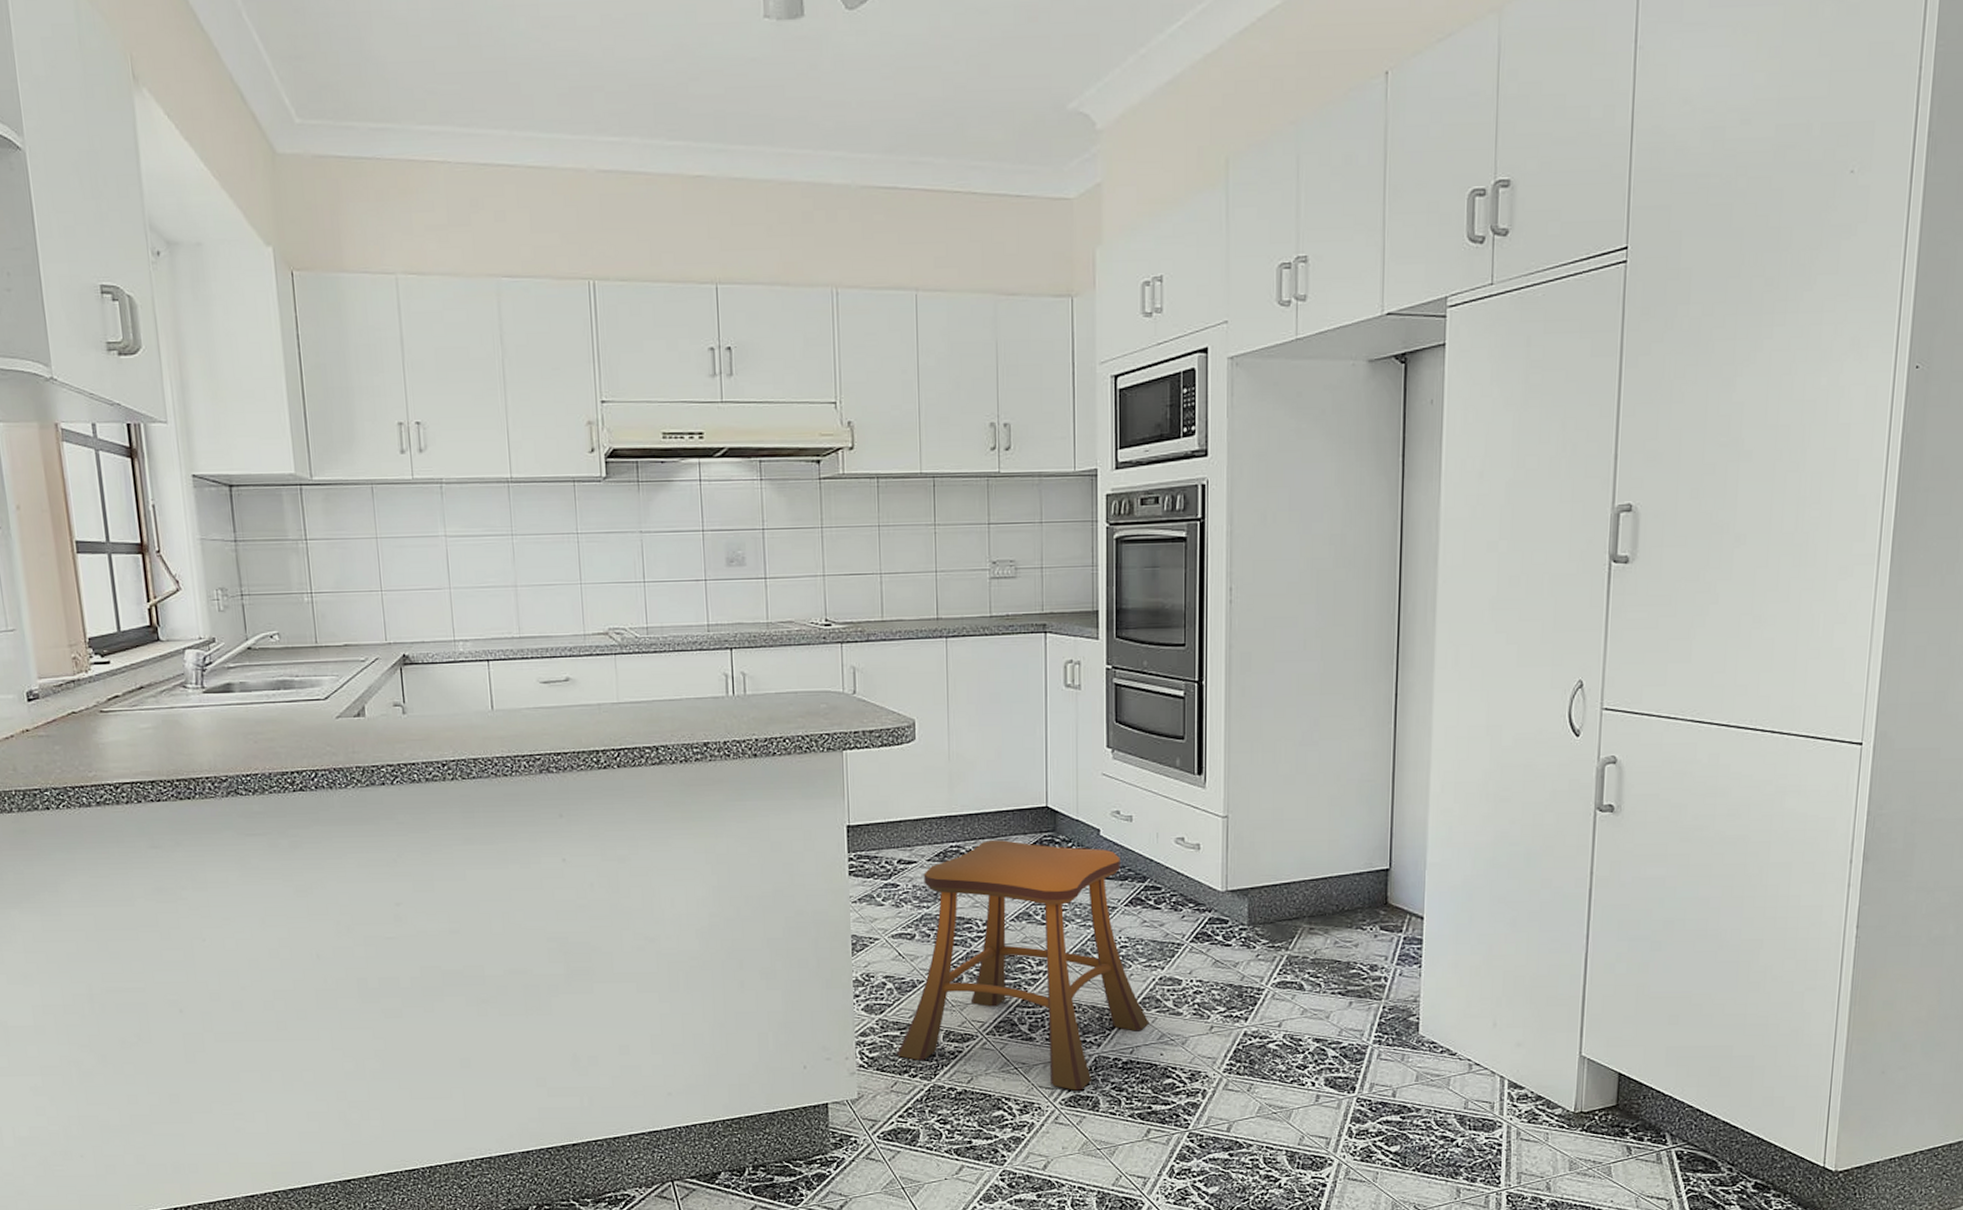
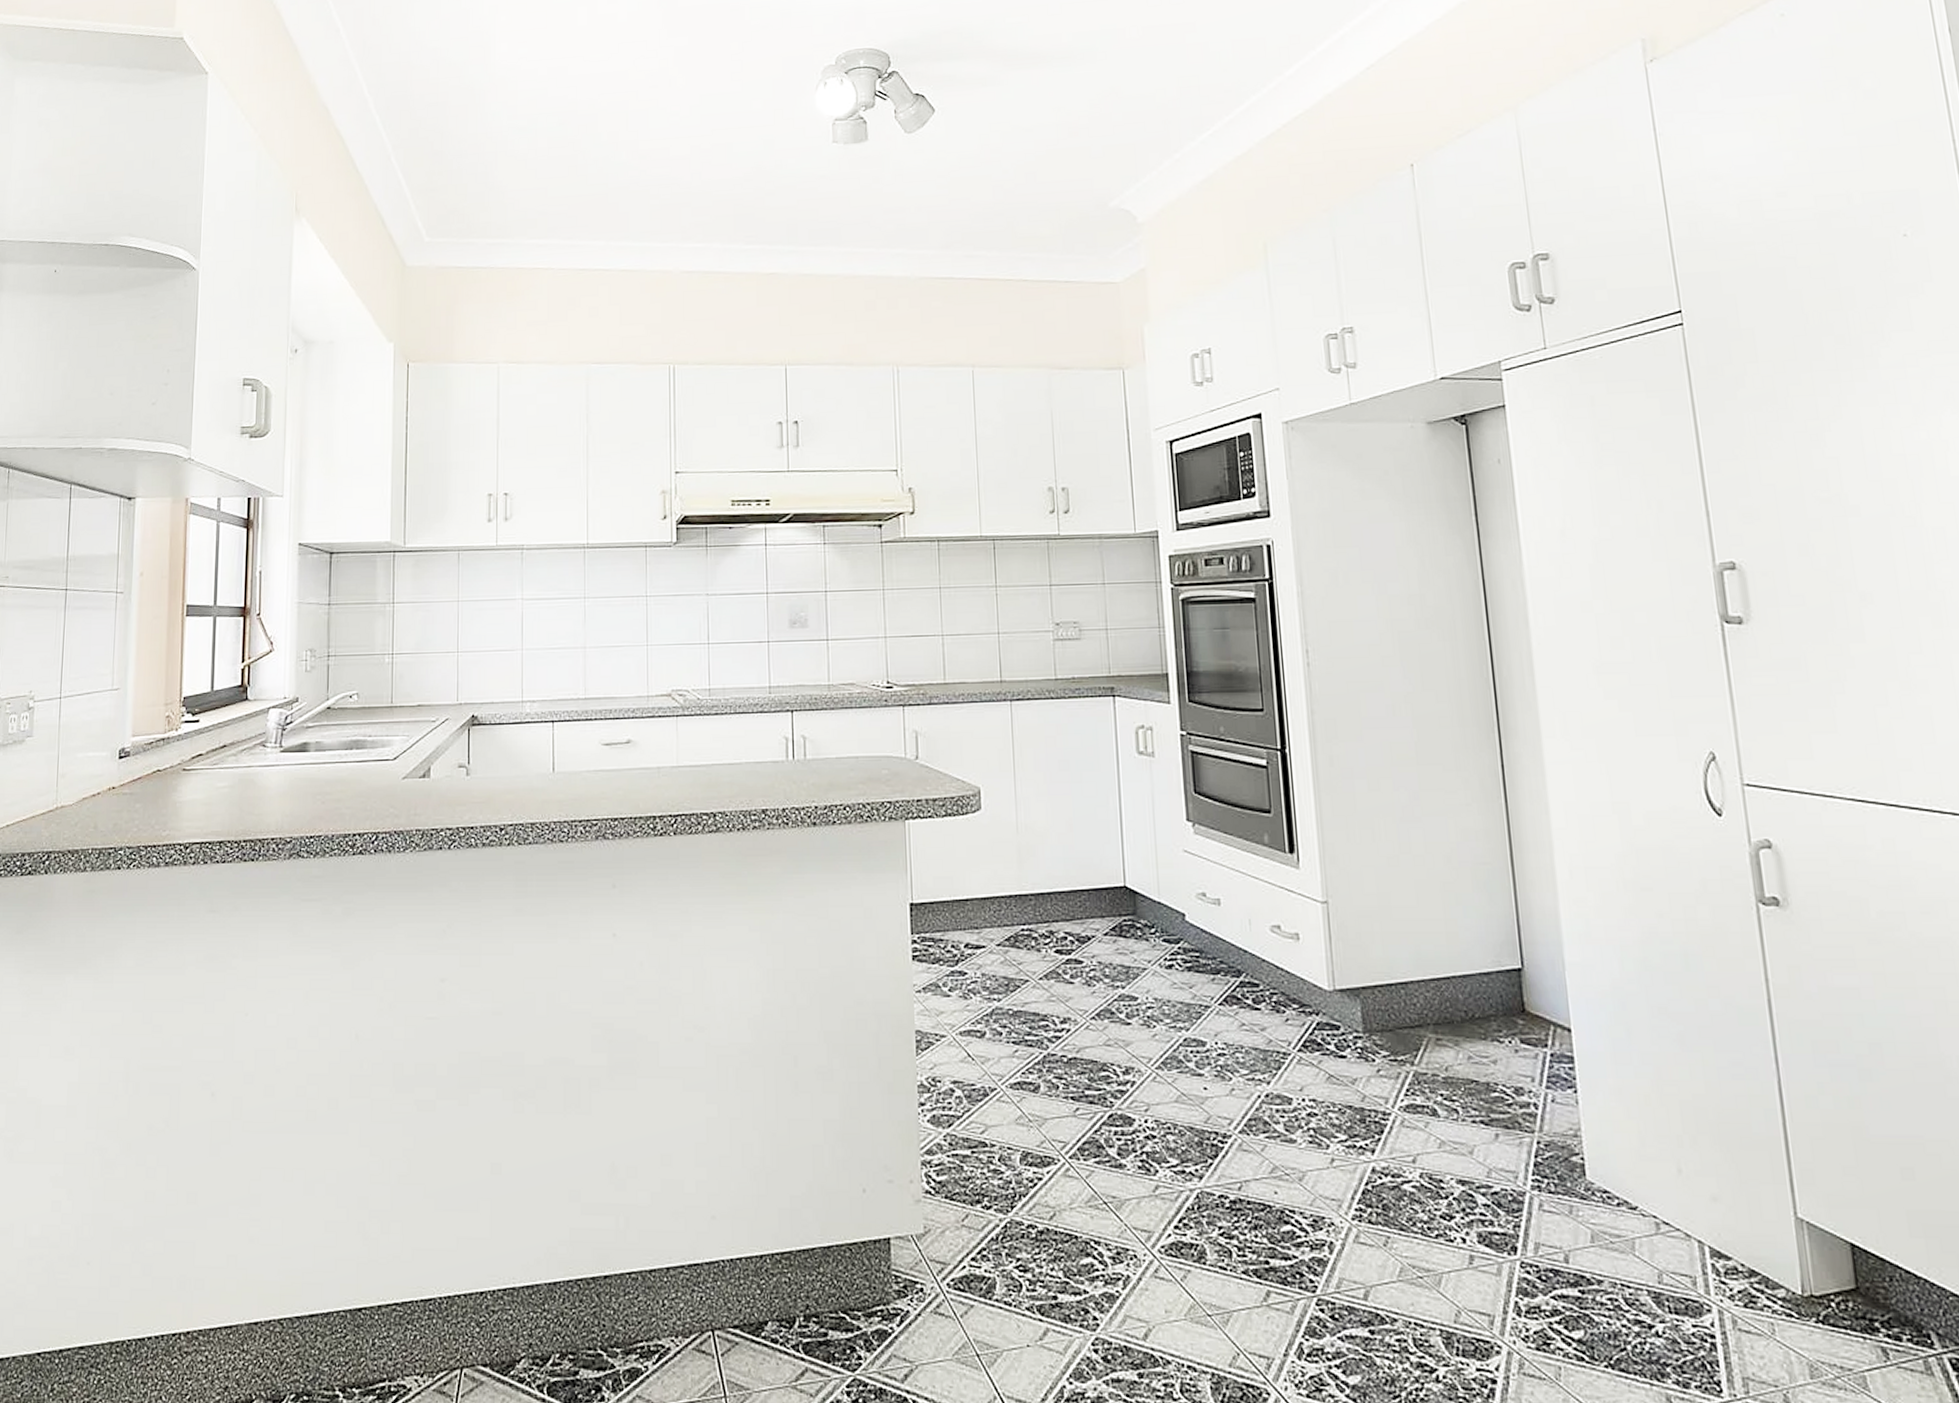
stool: present [897,840,1149,1091] -> none [968,924,1258,1235]

